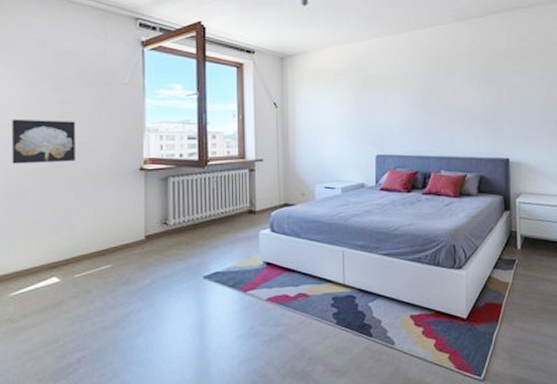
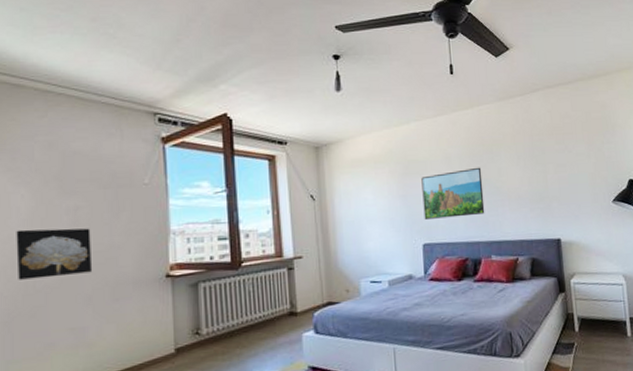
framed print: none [378,85,437,132] -> present [421,167,485,219]

